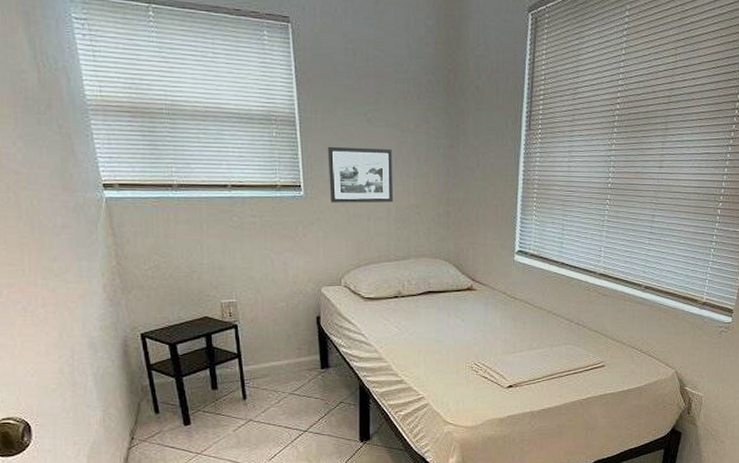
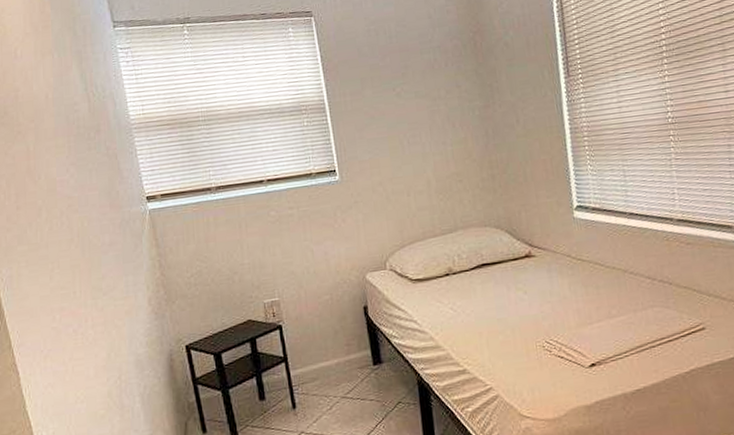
picture frame: present [327,146,393,203] -> none [359,120,432,183]

